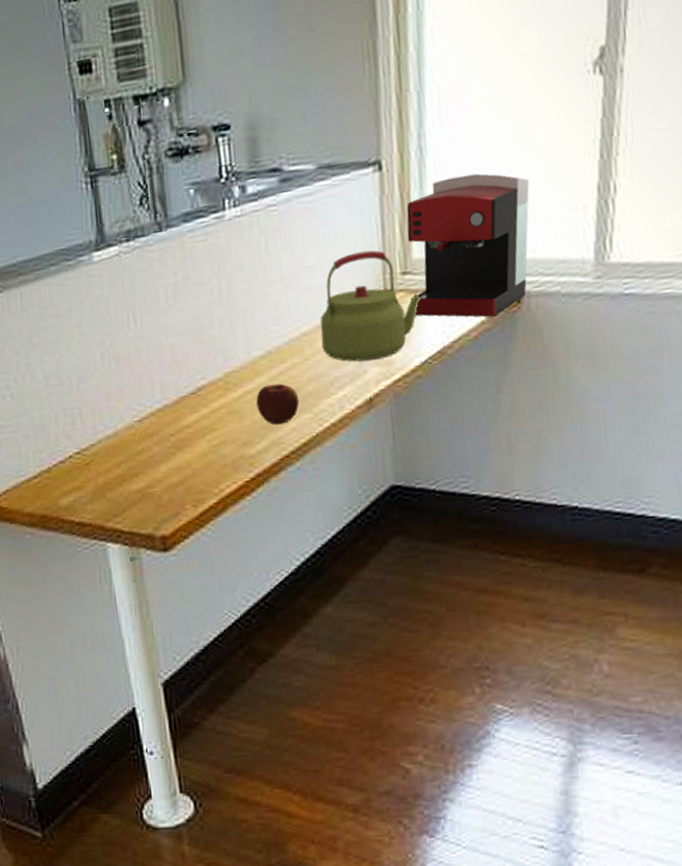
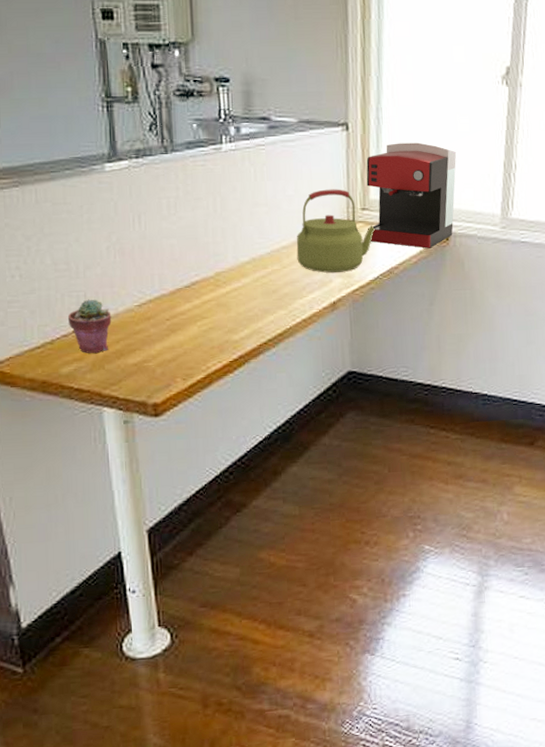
potted succulent: none [63,417,111,481] -> present [67,299,112,353]
apple: present [256,383,300,425] -> none [241,284,277,317]

